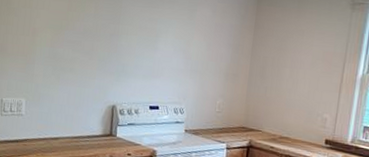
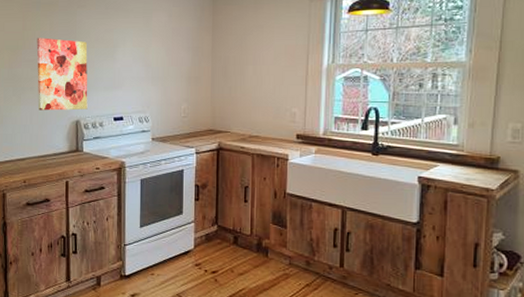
wall art: none [76,20,130,96] -> present [36,38,88,111]

